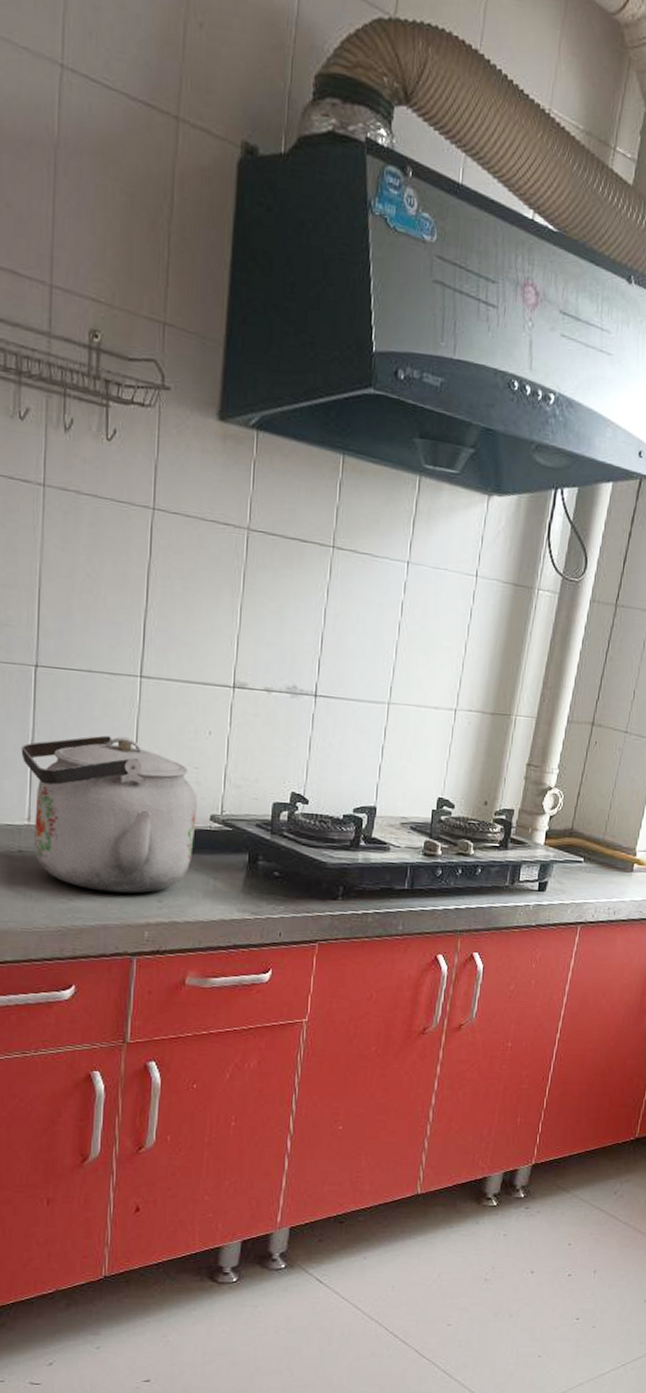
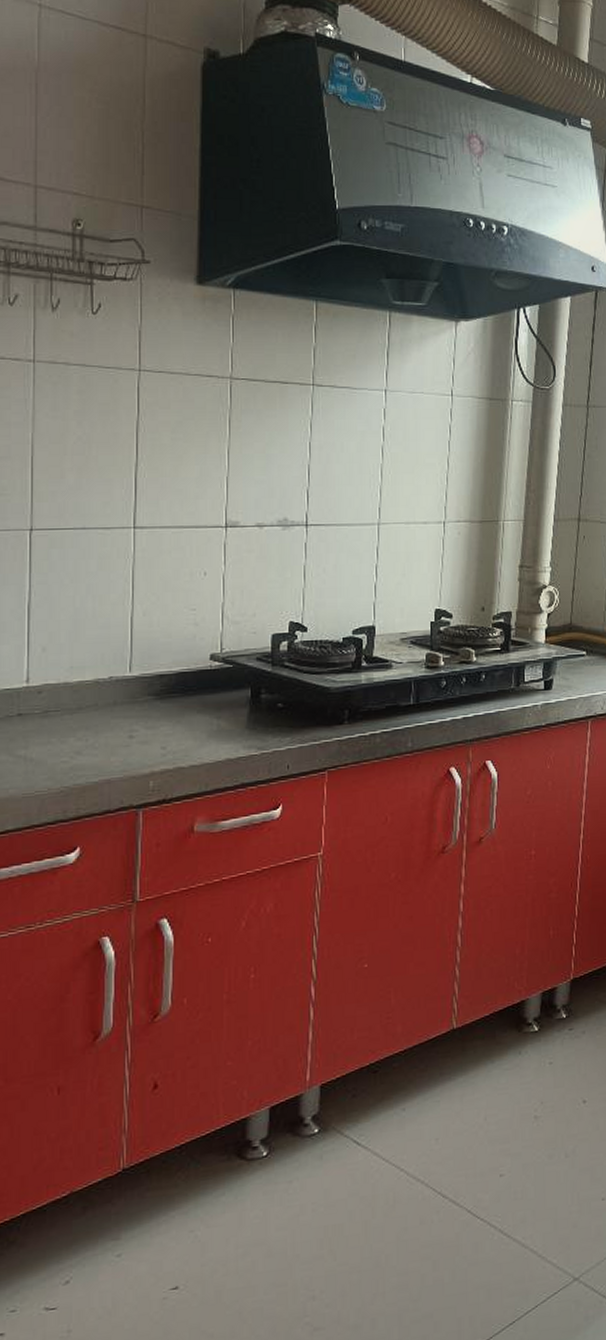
kettle: present [21,735,197,894] -> none [18,588,196,745]

